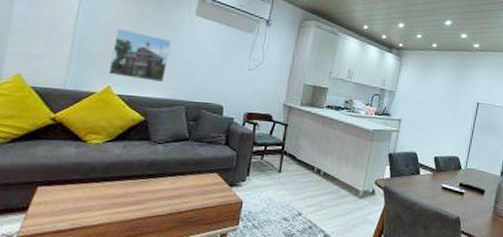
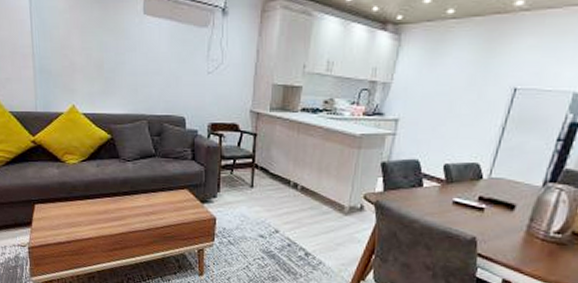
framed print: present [109,29,171,83] -> none [69,41,123,97]

